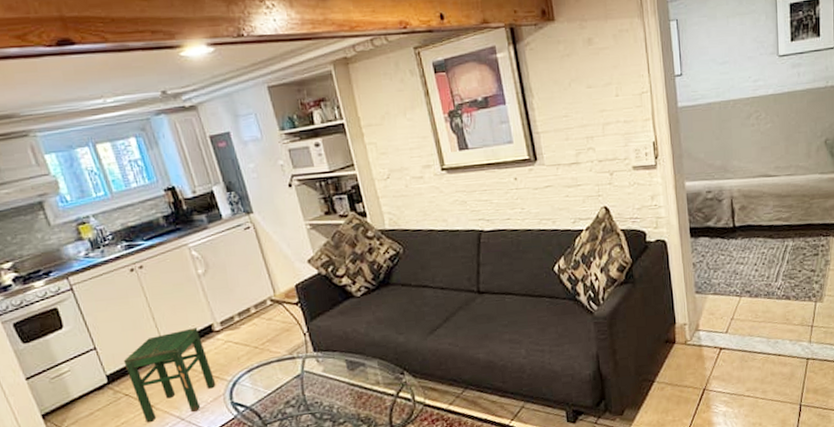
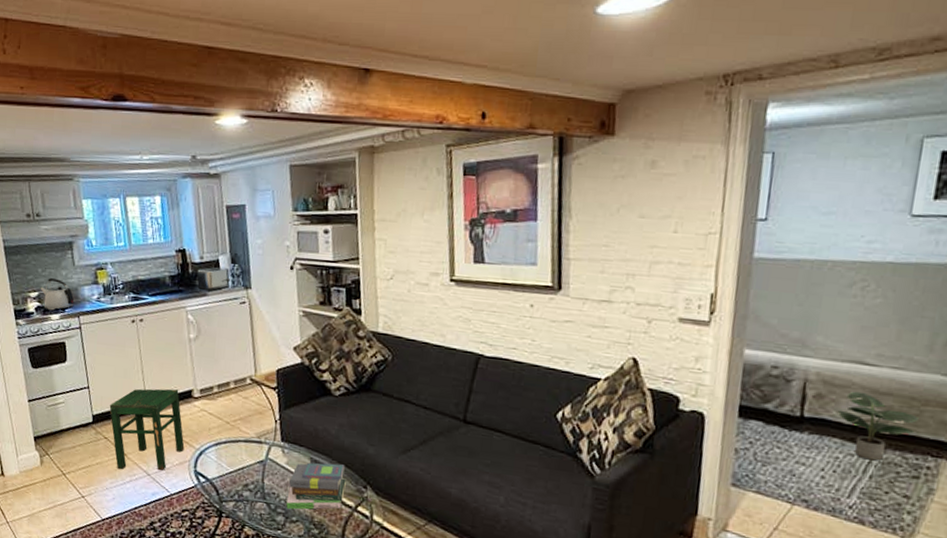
kettle: none [13,243,59,279] -> present [40,277,74,311]
toaster: none [192,197,230,225] -> present [197,266,230,292]
books: none [329,358,385,414] -> present [286,462,346,510]
potted plant: none [757,198,810,250] -> present [837,391,919,461]

